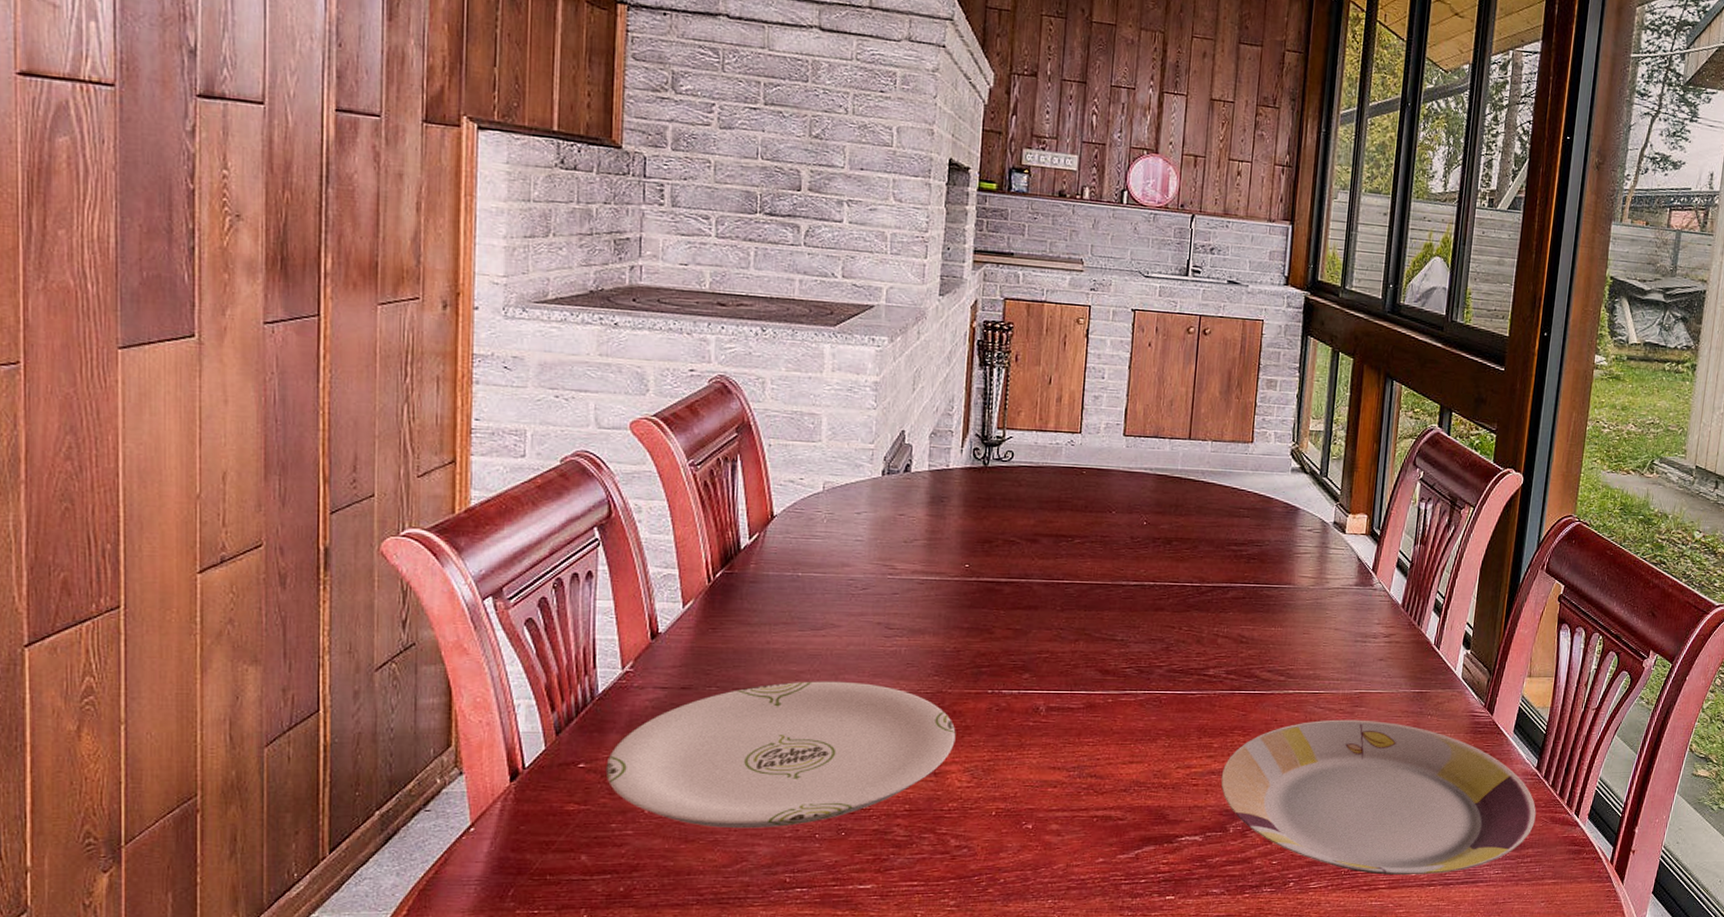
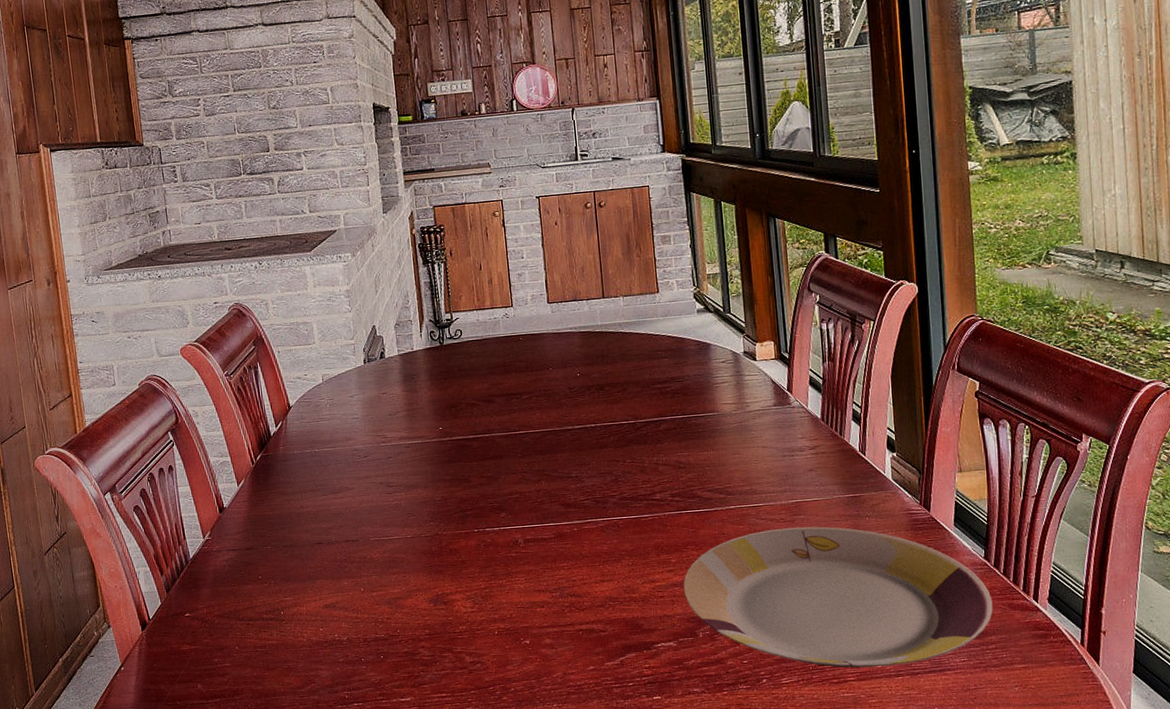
plate: present [605,681,956,829] -> none [204,532,456,658]

